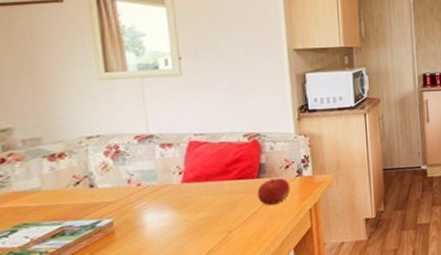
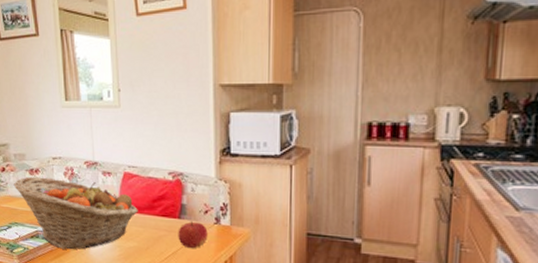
fruit basket: none [20,157,209,241] -> present [13,176,138,250]

